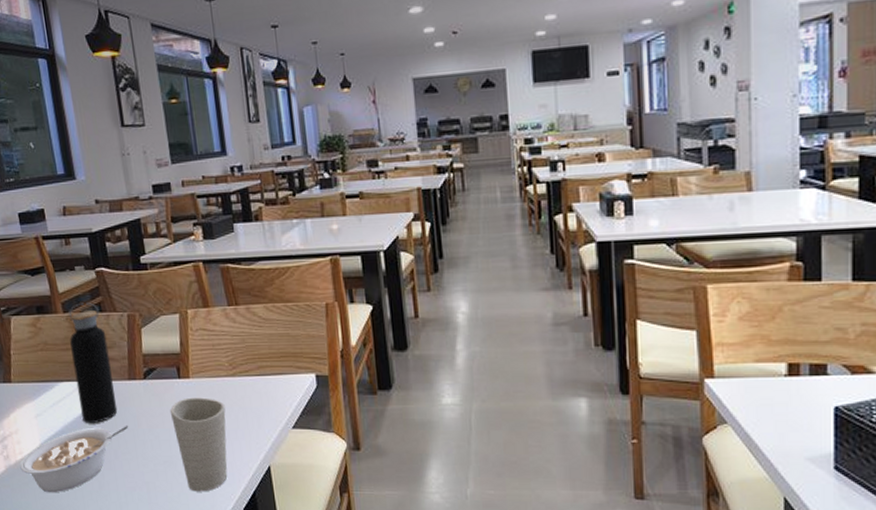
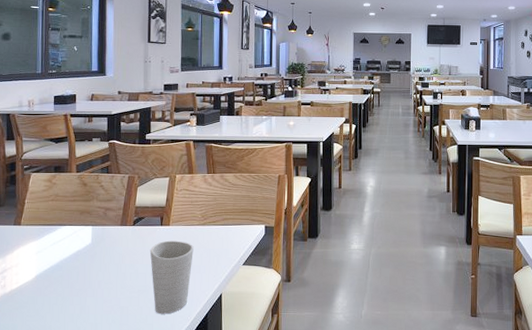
legume: present [20,426,129,493] -> none [15,262,114,316]
water bottle: present [68,302,118,424] -> none [76,165,109,260]

